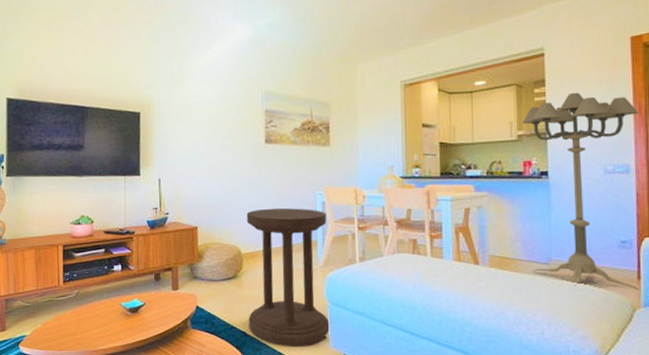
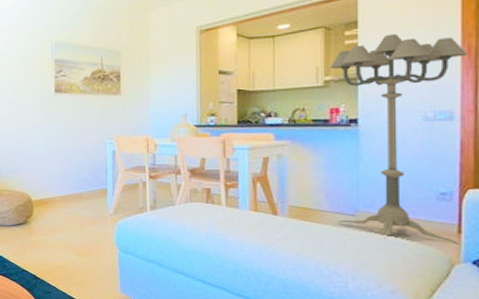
side table: present [246,207,330,347] -> none [36,156,120,291]

